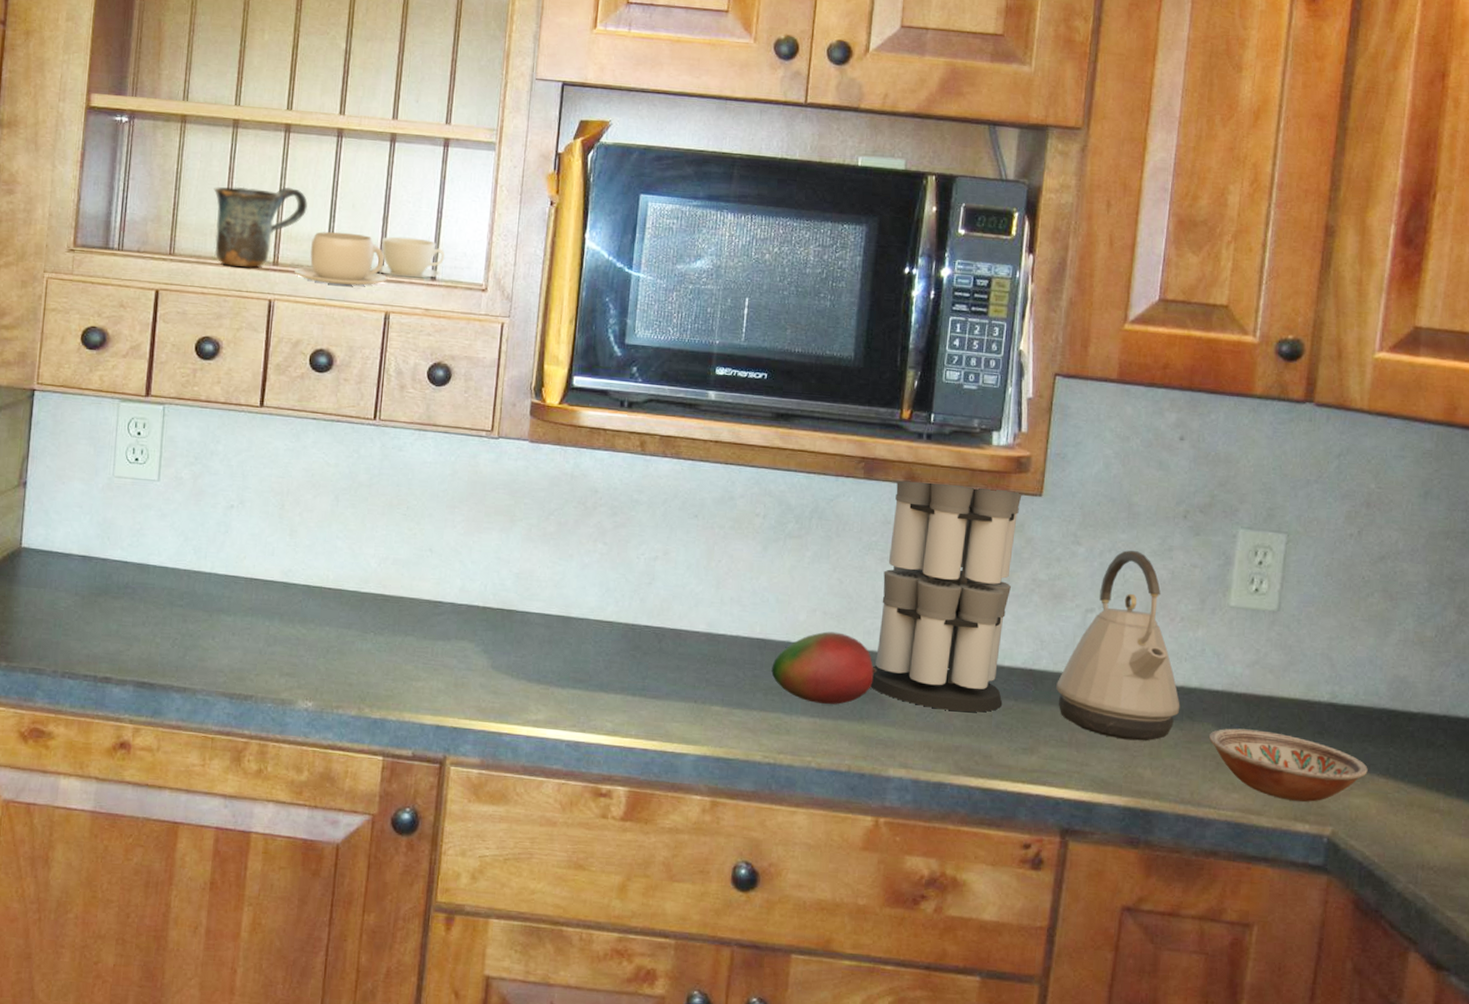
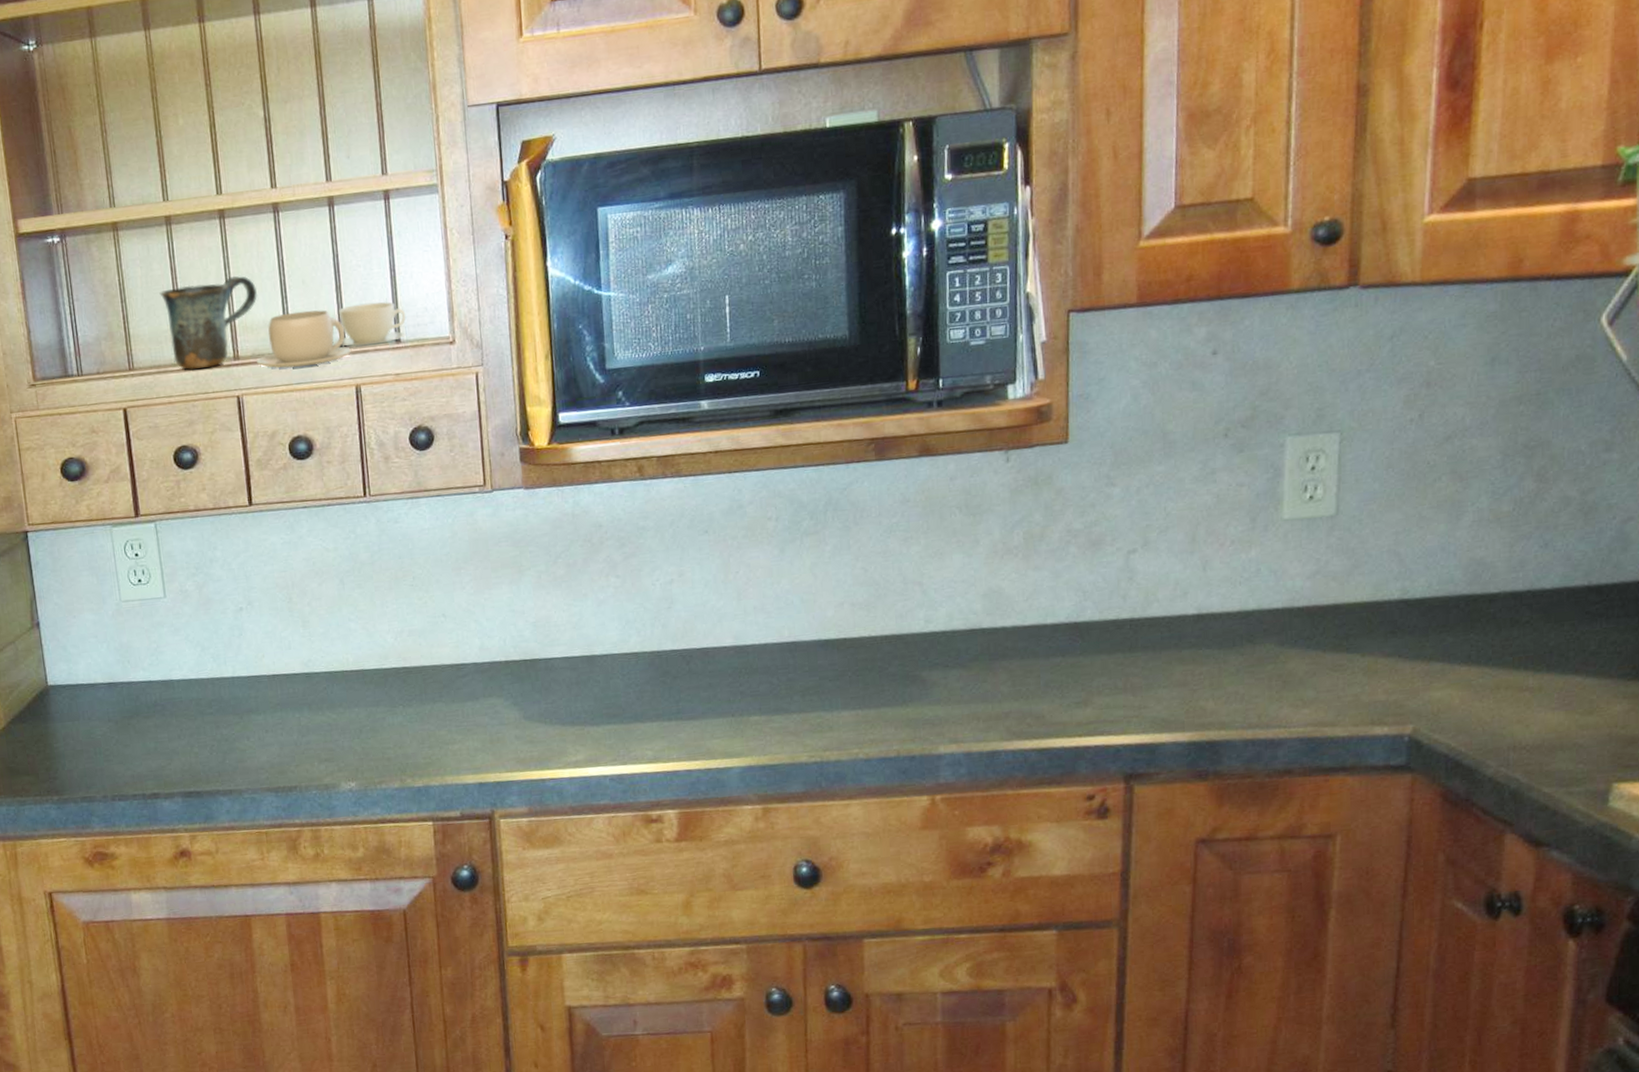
fruit: present [771,631,876,705] -> none [805,621,914,696]
spice rack: present [870,481,1022,712] -> none [909,444,1050,680]
kettle: present [1056,550,1180,741] -> none [1104,480,1239,676]
bowl: present [1208,728,1368,802] -> none [1272,640,1448,706]

